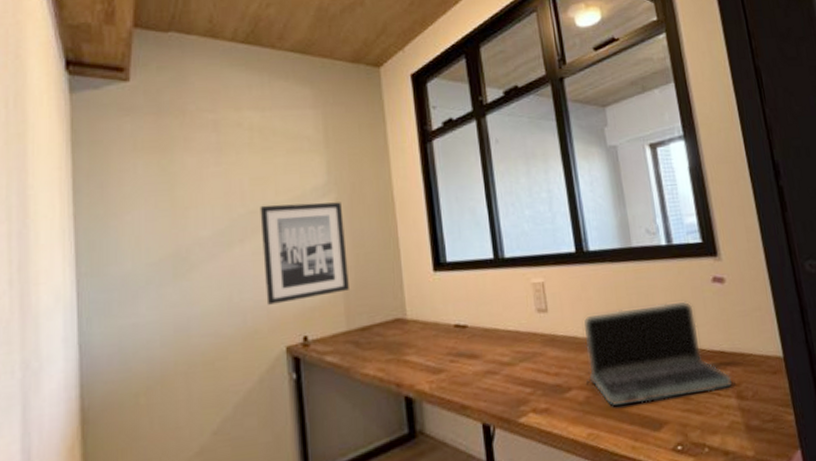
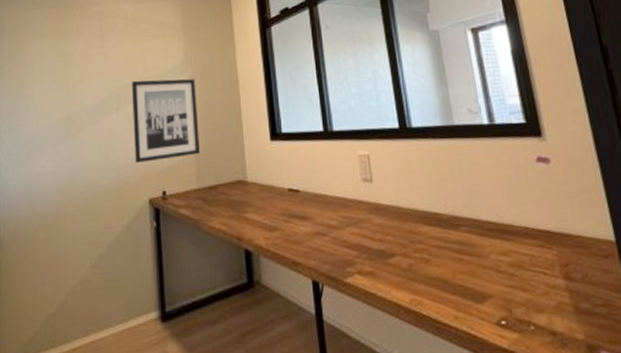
laptop: present [582,301,732,408] -> none [405,179,559,277]

